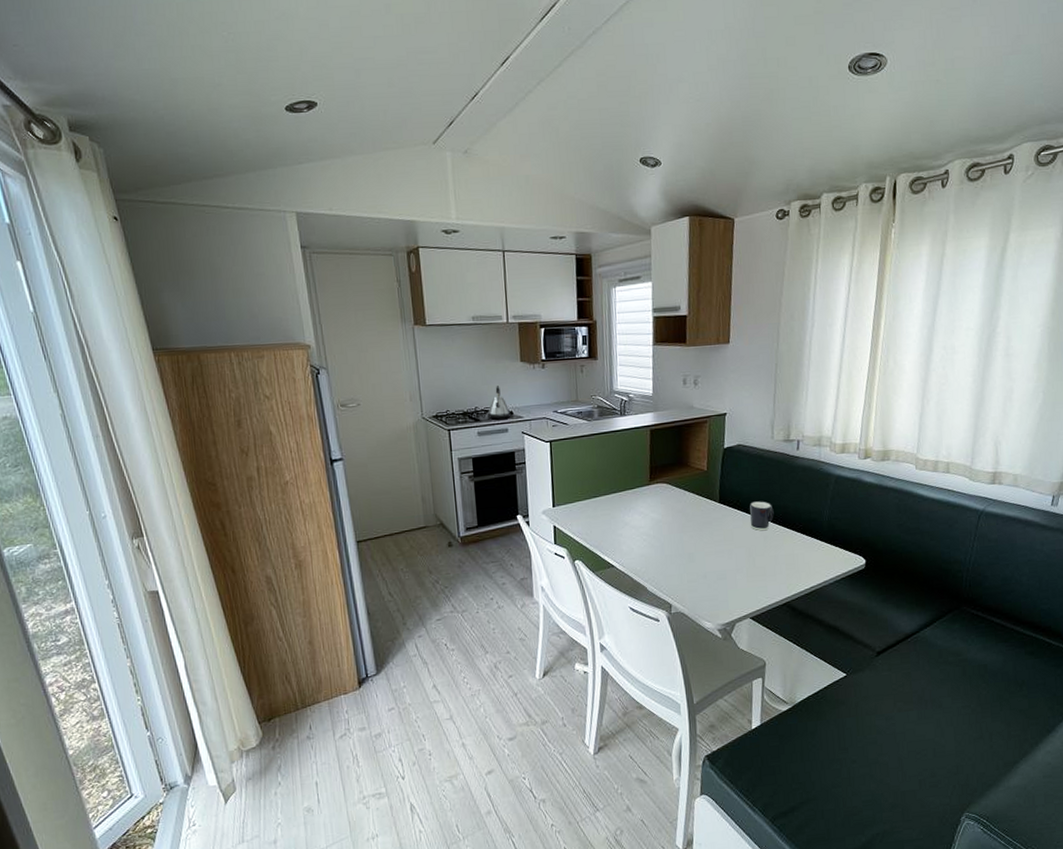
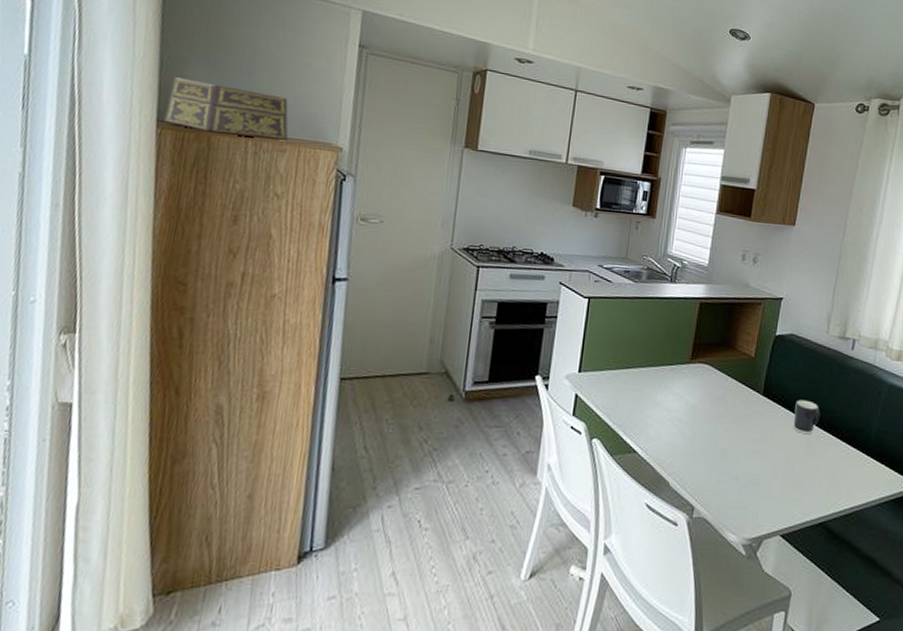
decorative box: none [156,307,262,352] -> present [164,77,289,142]
kettle: present [488,386,510,421] -> none [526,227,551,266]

